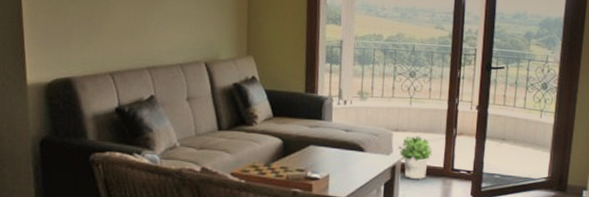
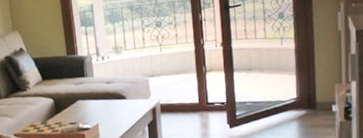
potted plant: present [398,136,433,179] -> none [156,78,187,117]

